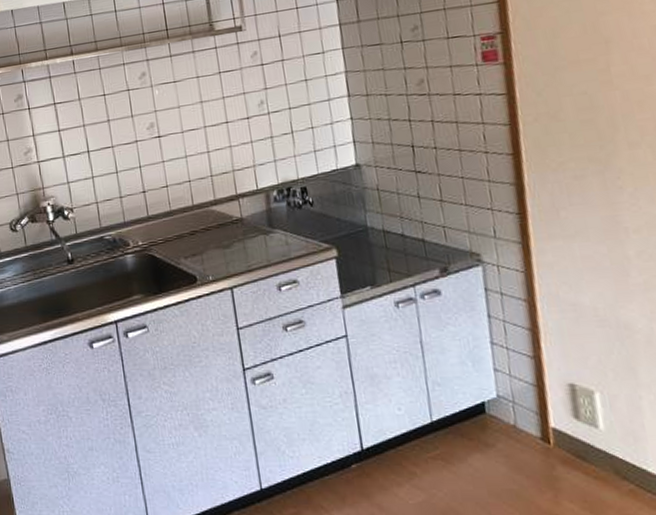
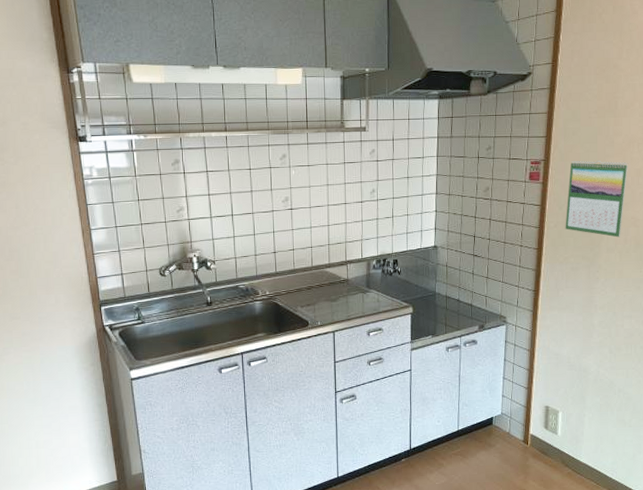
calendar: none [543,18,648,126] -> present [565,160,628,238]

